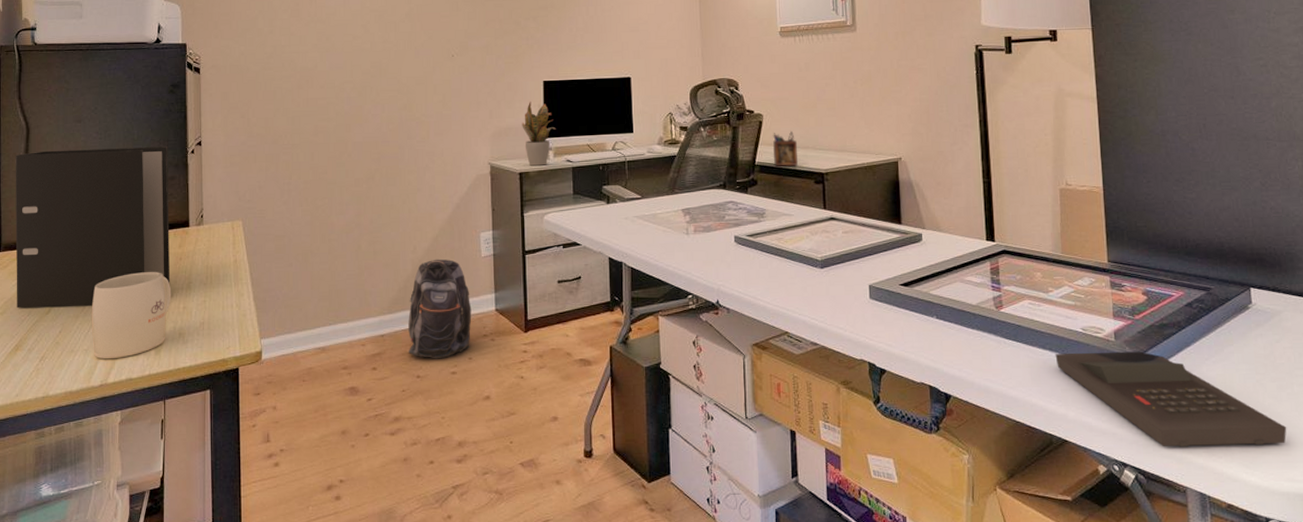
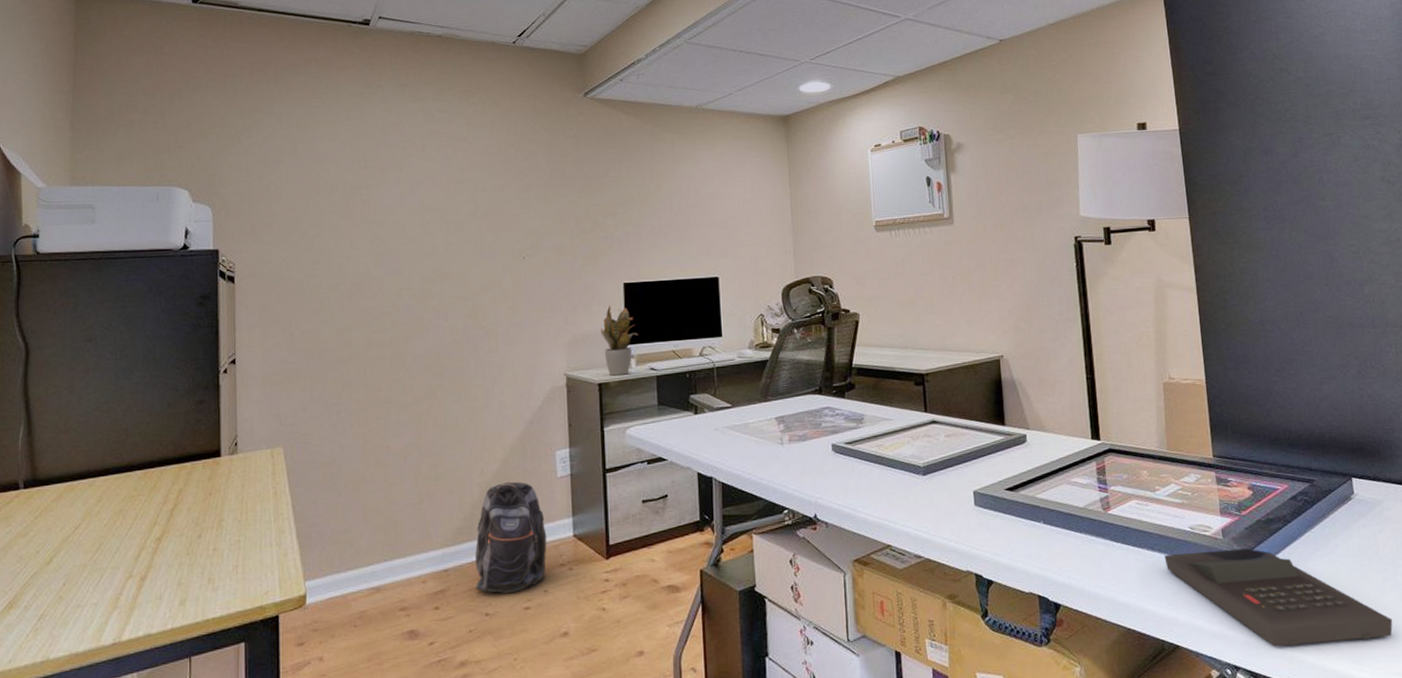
binder: present [15,145,171,309] -> none [10,365,198,559]
mug: present [91,272,172,360] -> none [102,509,200,614]
desk organizer: present [772,131,798,167] -> none [870,330,897,369]

